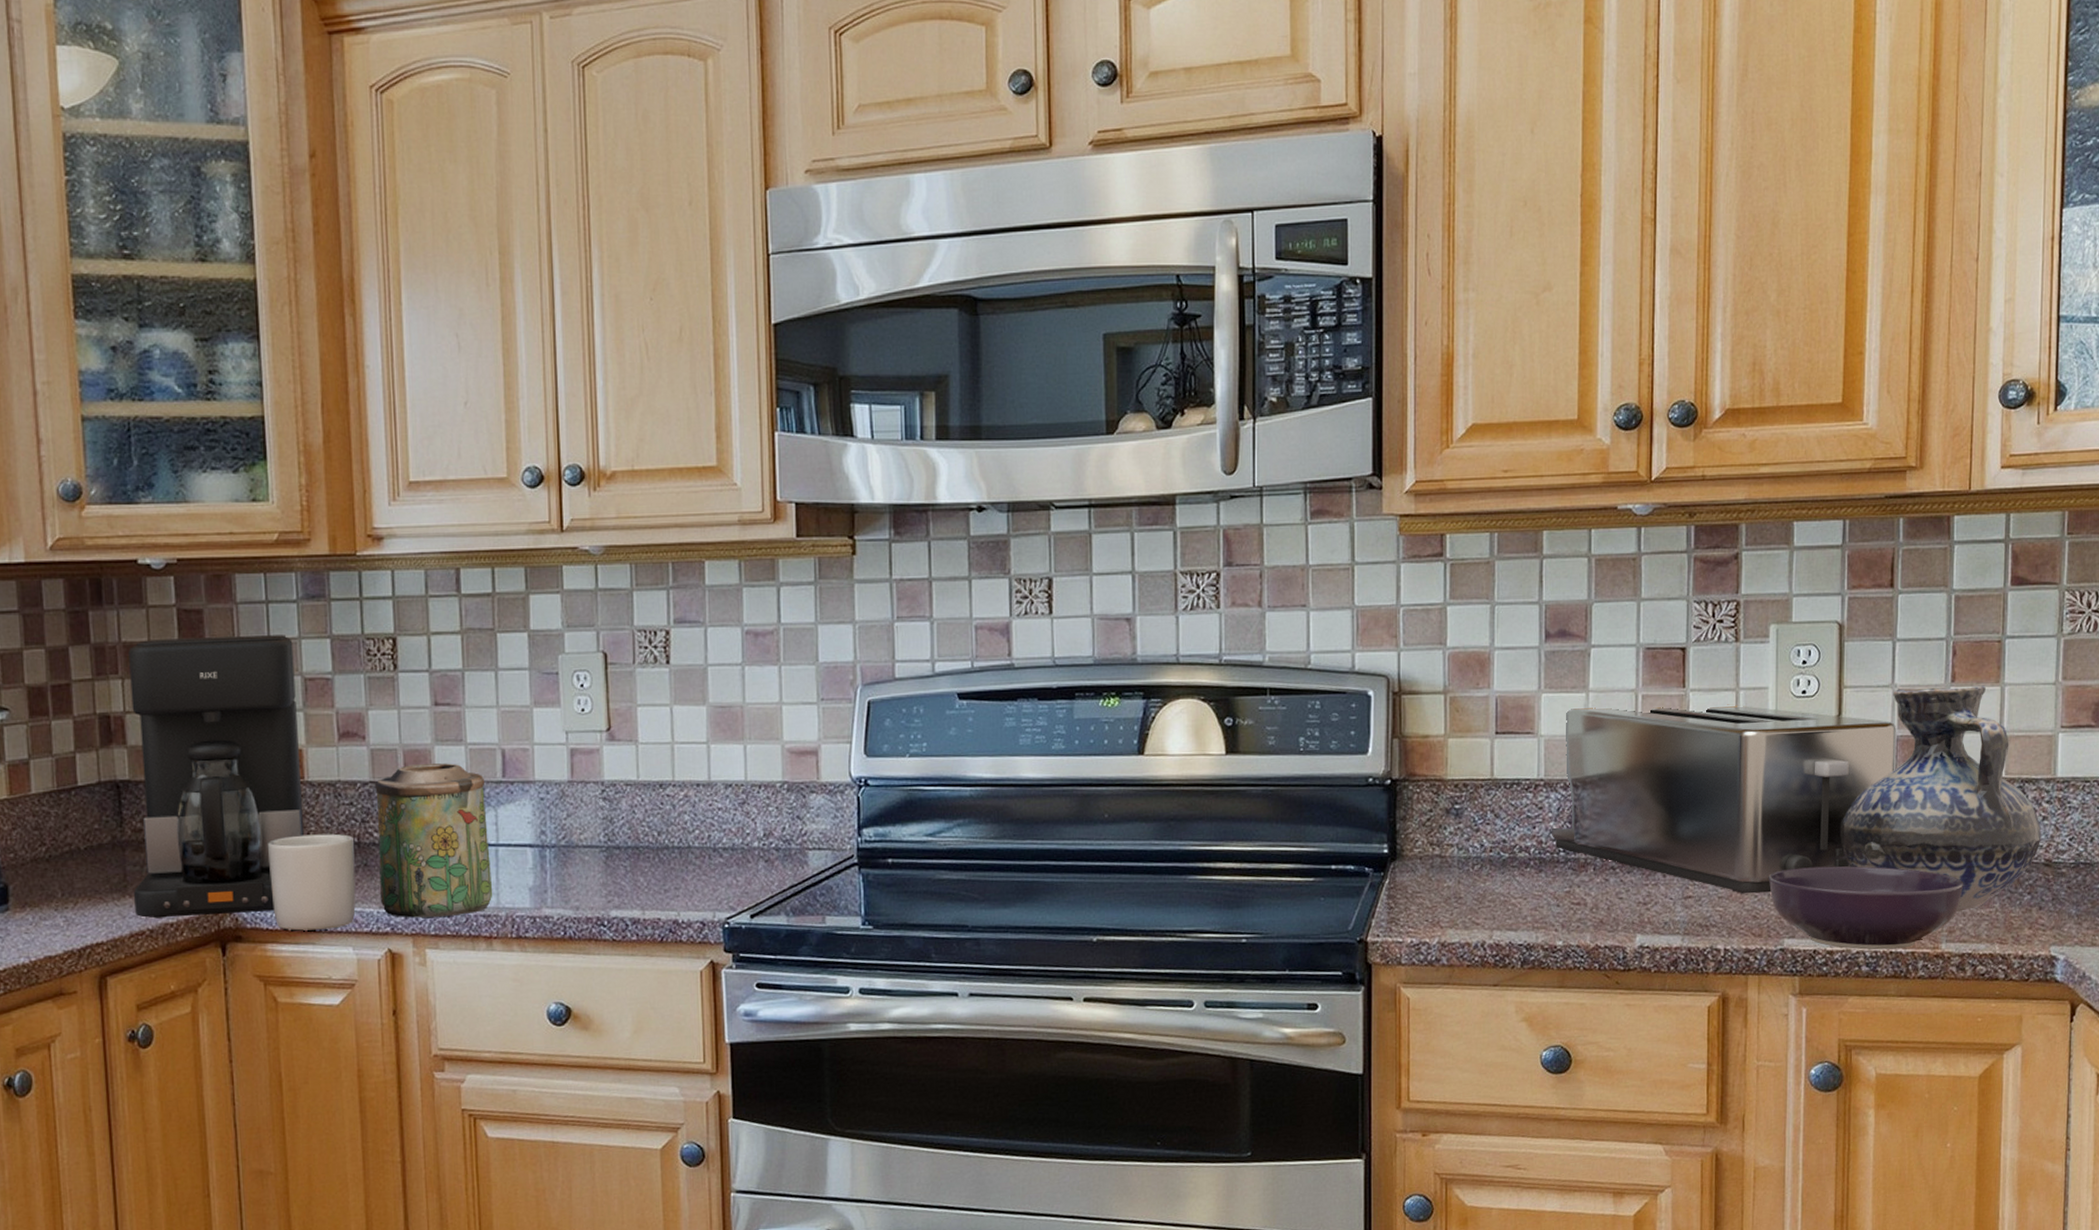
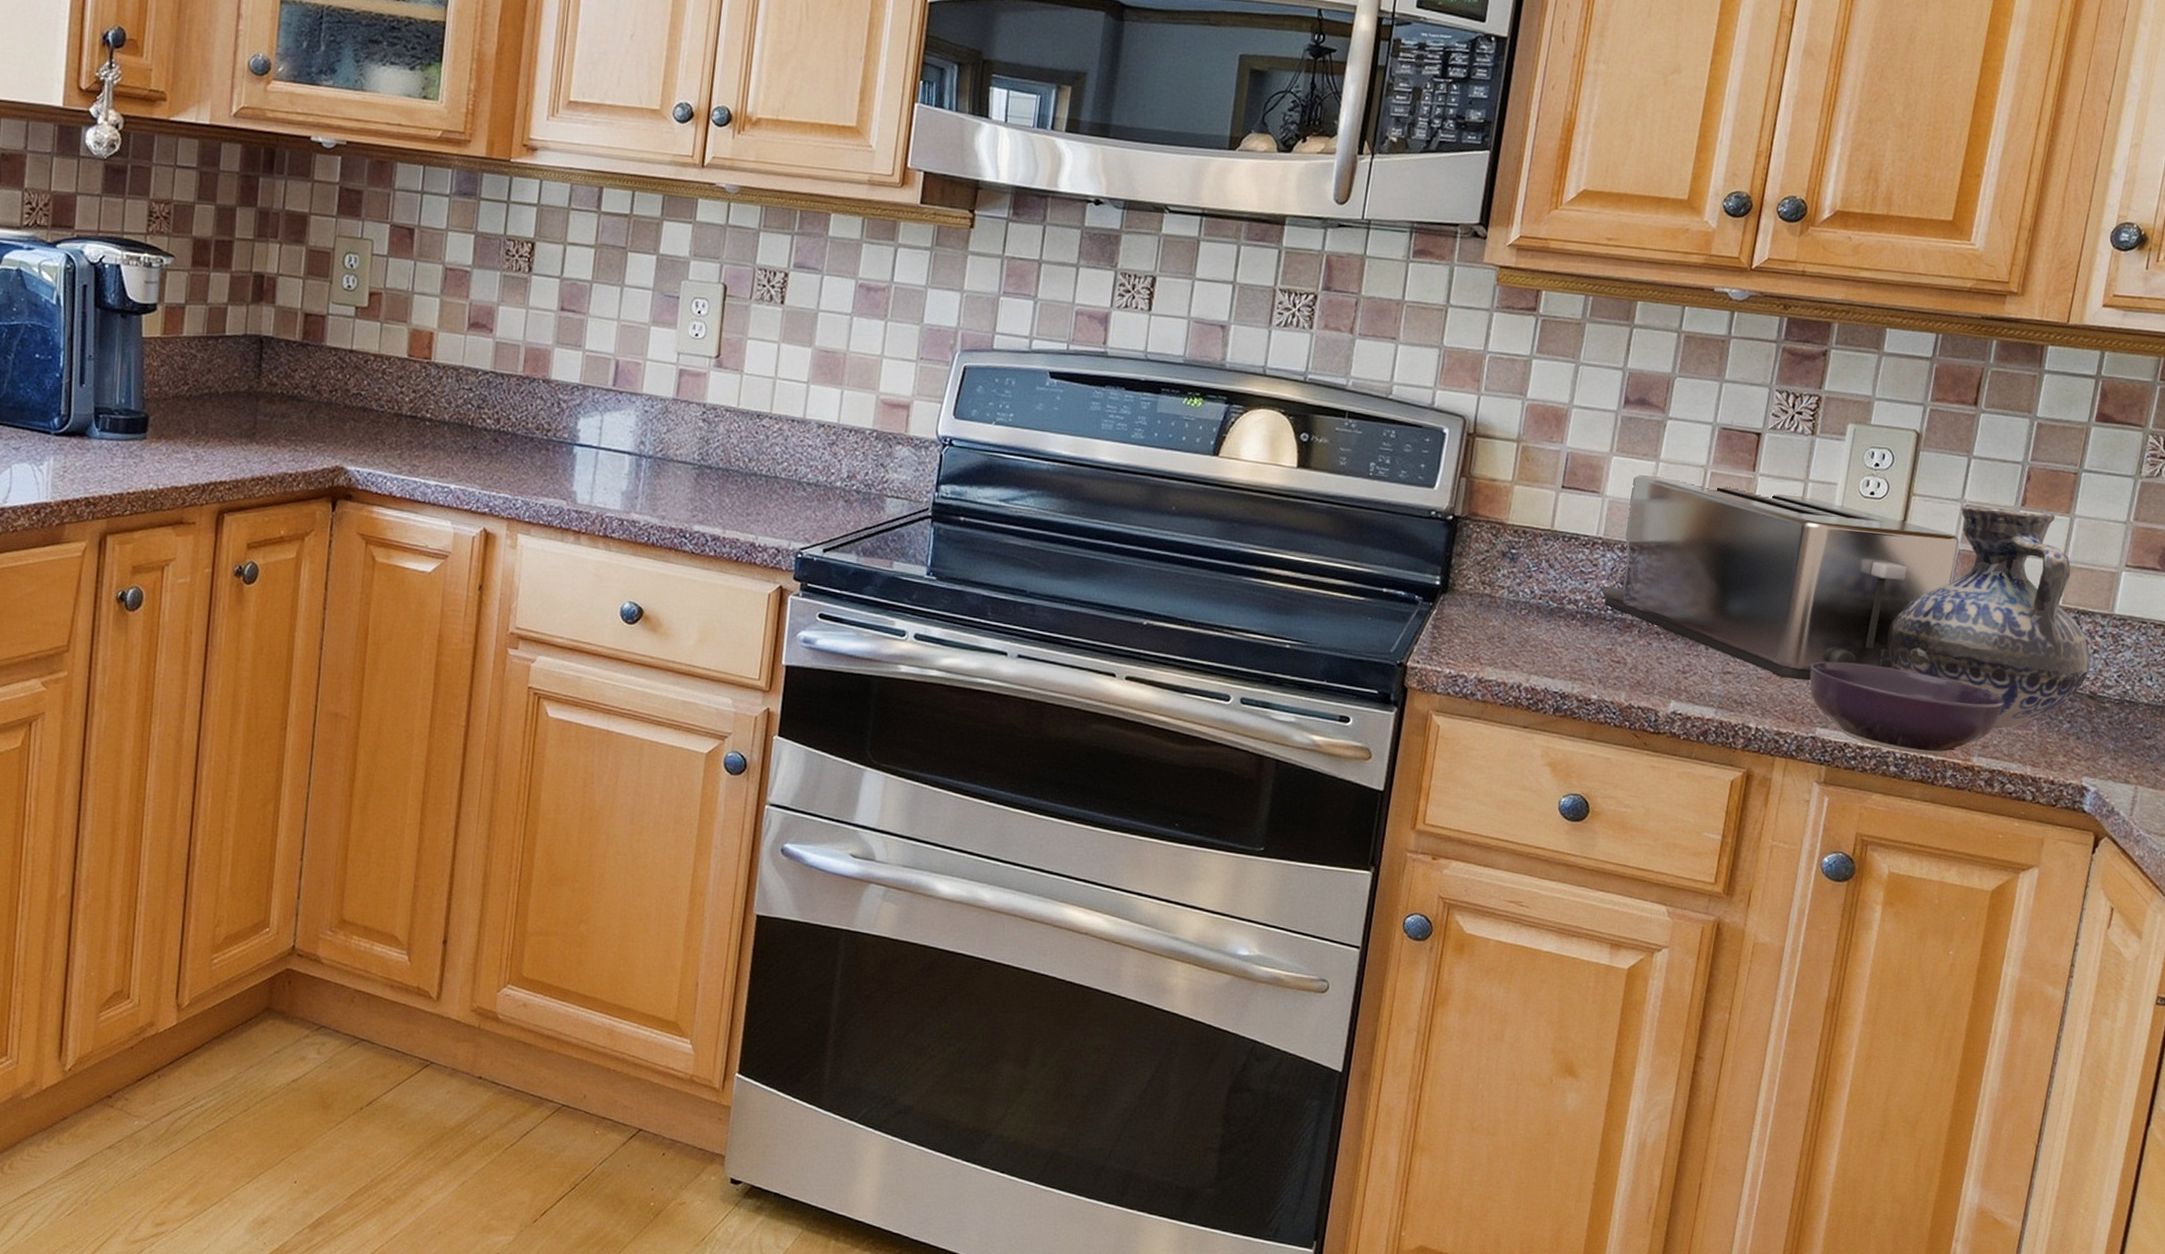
coffee maker: present [128,635,305,919] -> none [259,211,440,477]
mug: present [267,833,356,931] -> none [384,410,469,502]
canister: present [375,763,493,918] -> none [484,361,597,508]

